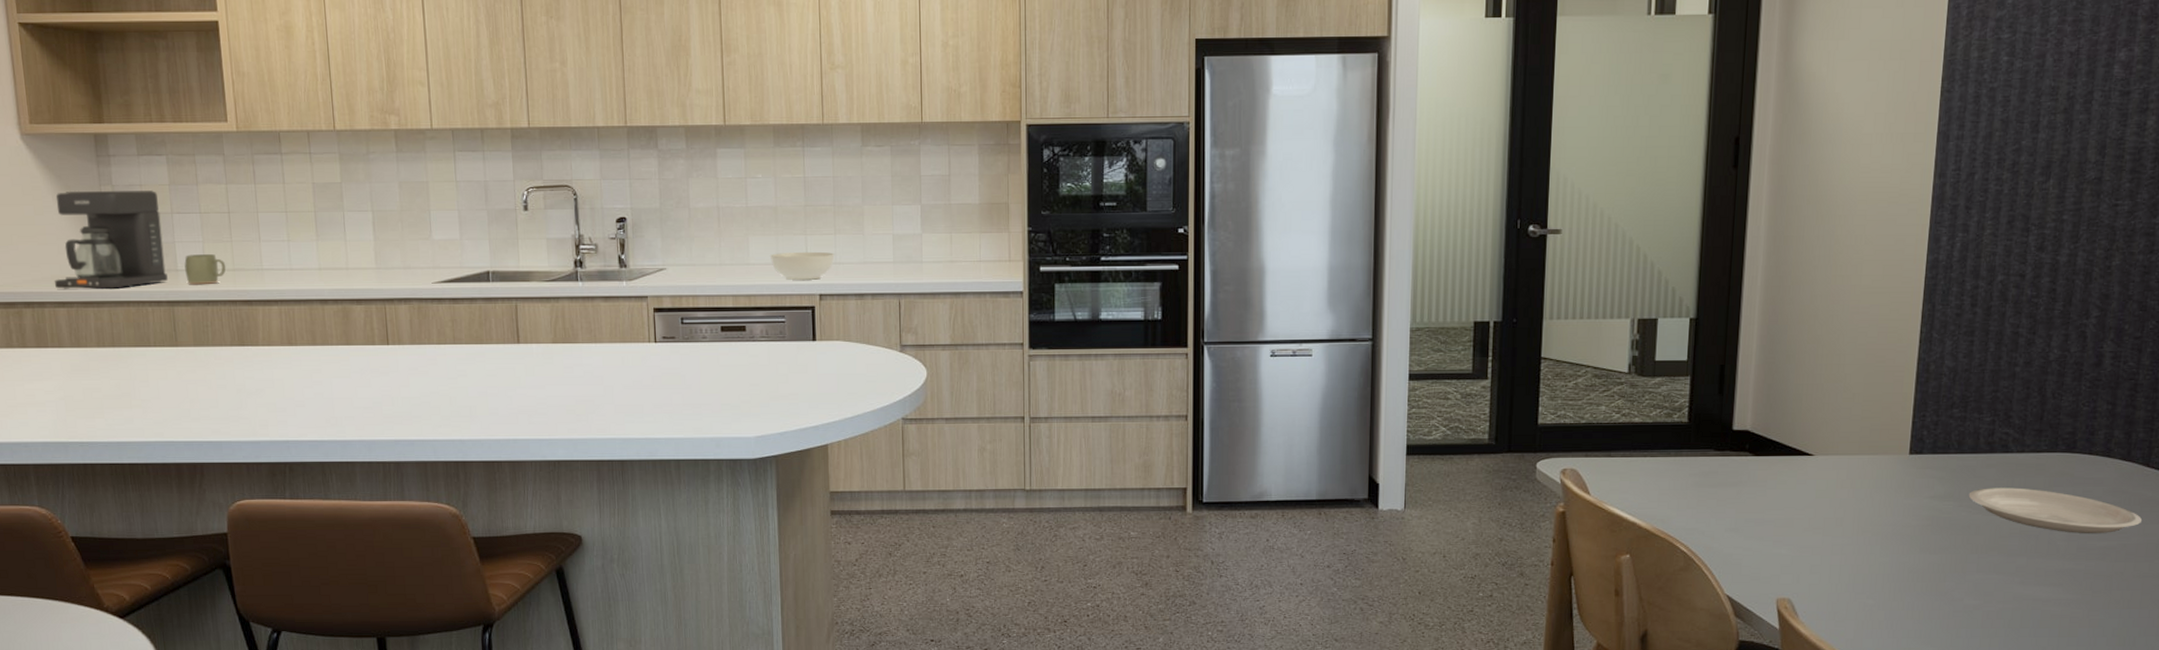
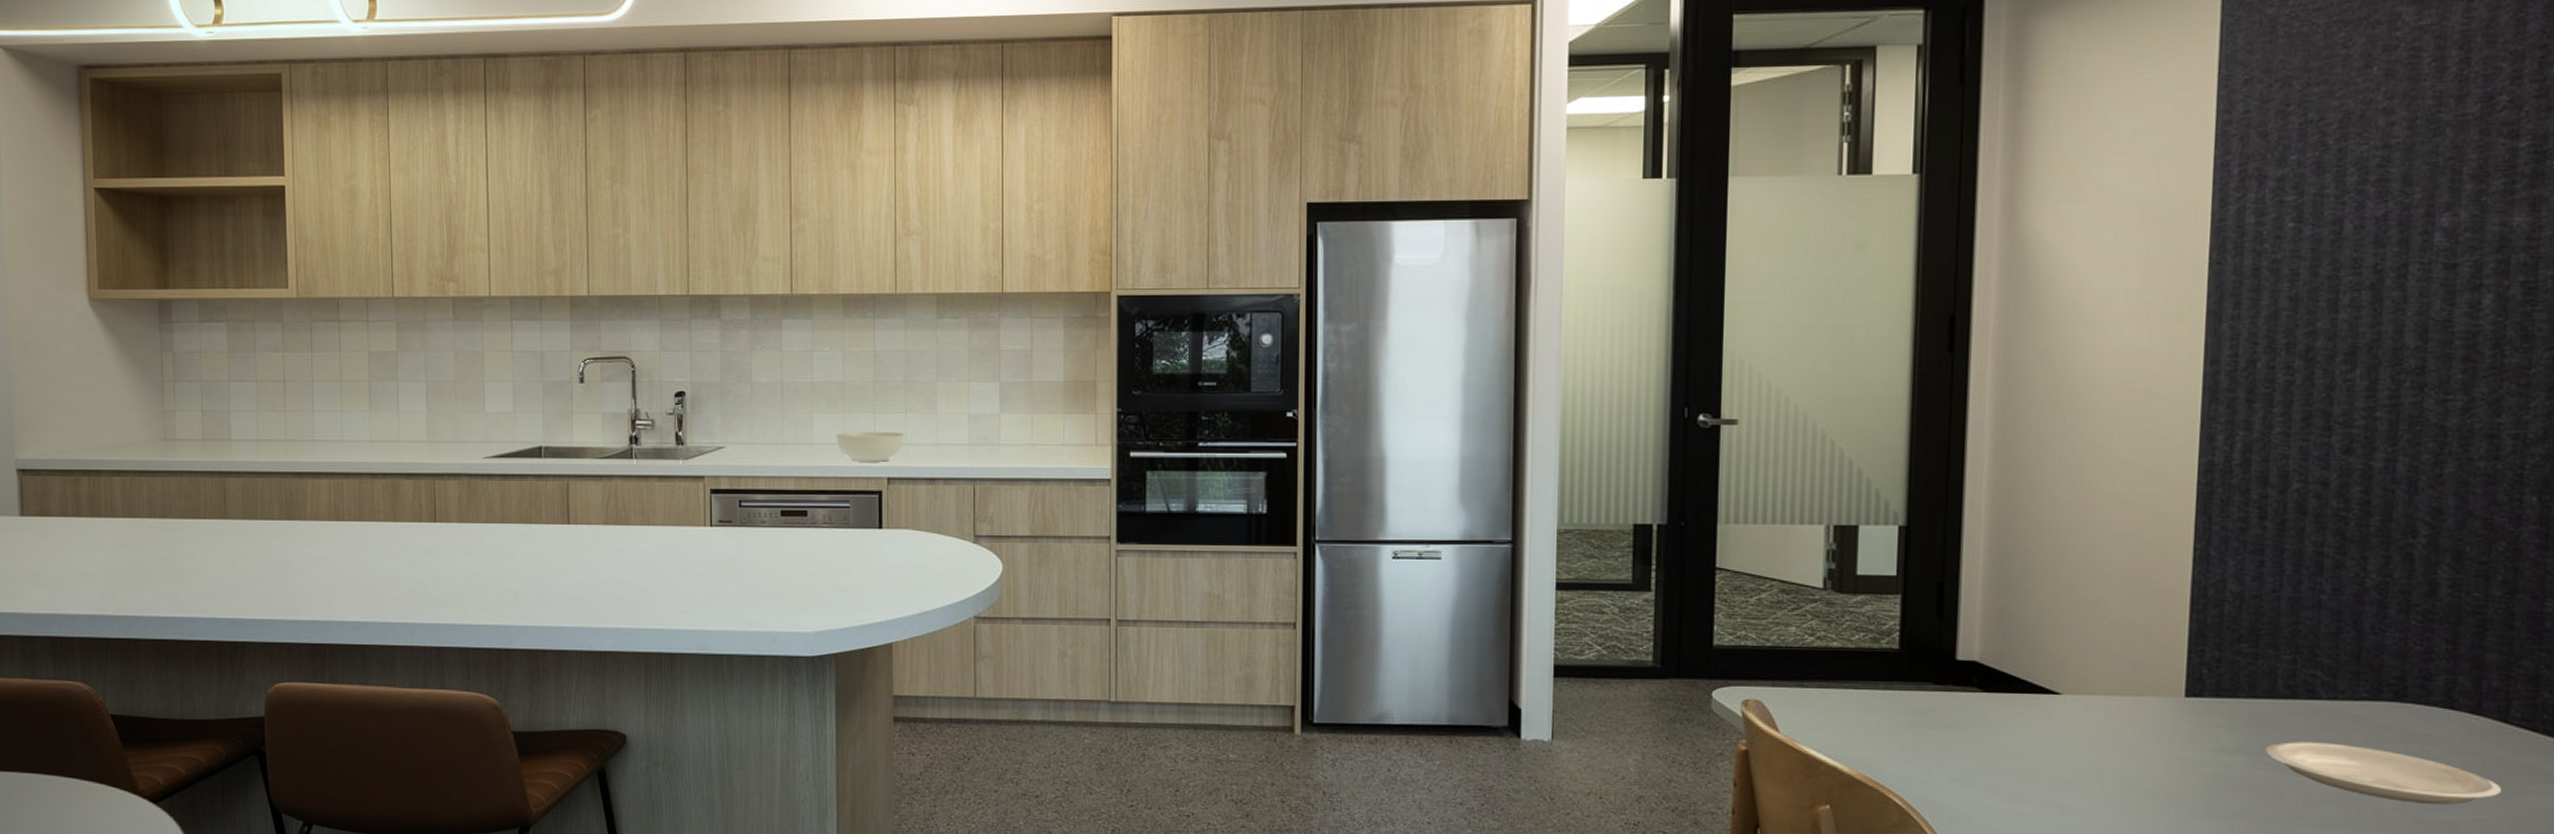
coffee maker: present [54,191,168,289] -> none [111,358,221,458]
mug: present [184,254,226,284] -> none [238,424,279,455]

